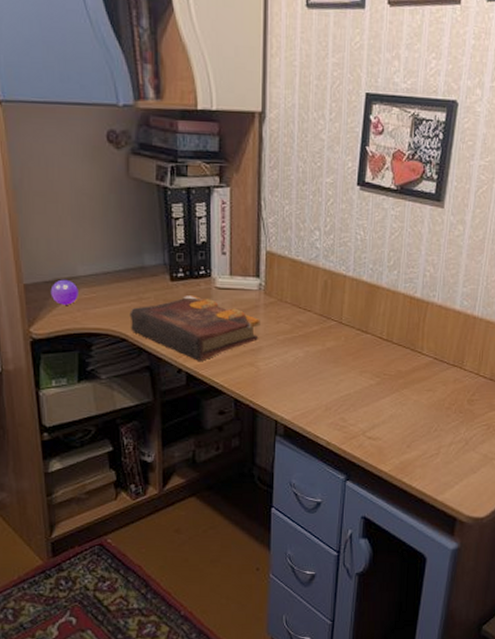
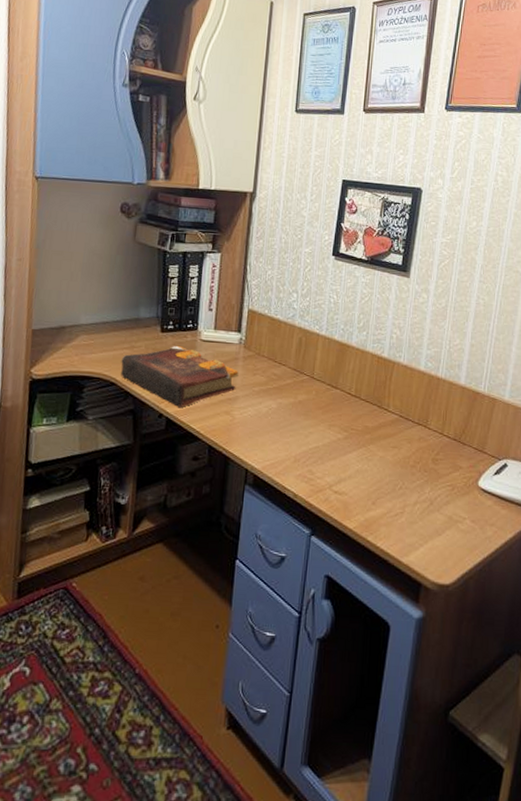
stress ball: present [50,279,78,305] -> none [54,326,79,350]

